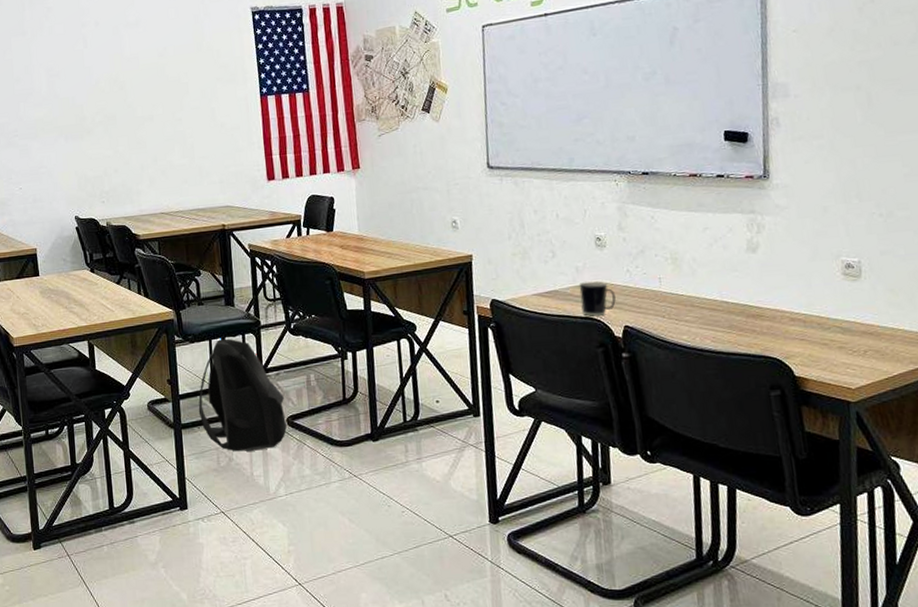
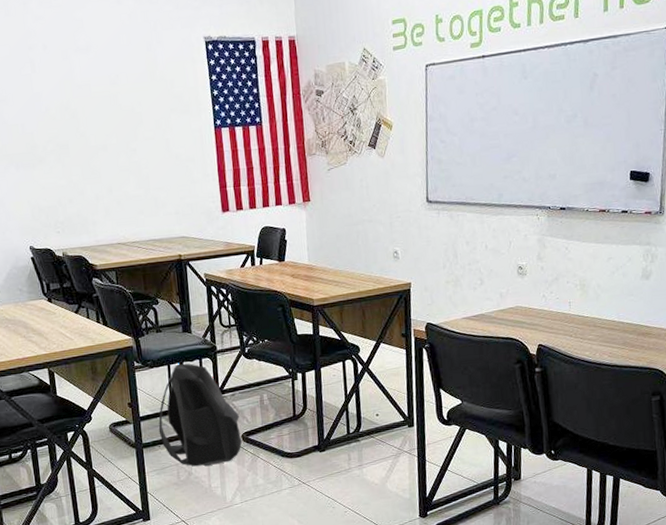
mug: present [578,281,616,316] -> none [502,306,532,337]

